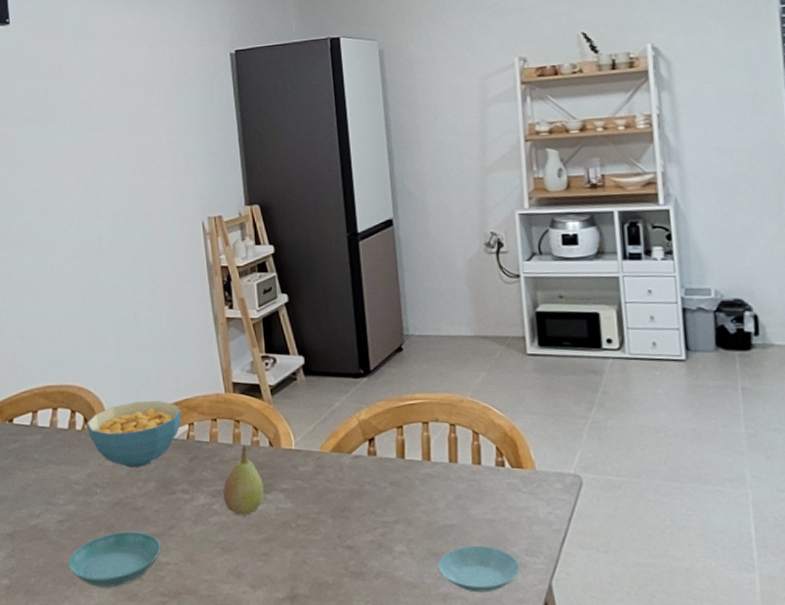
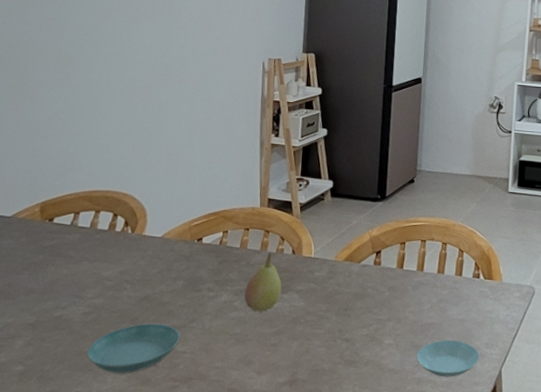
cereal bowl: present [87,401,182,468] -> none [126,210,218,267]

